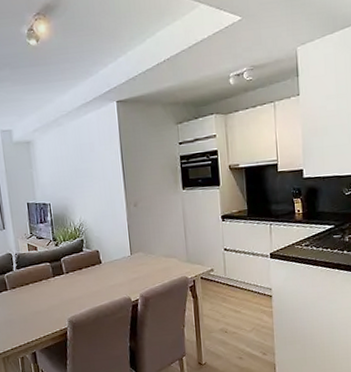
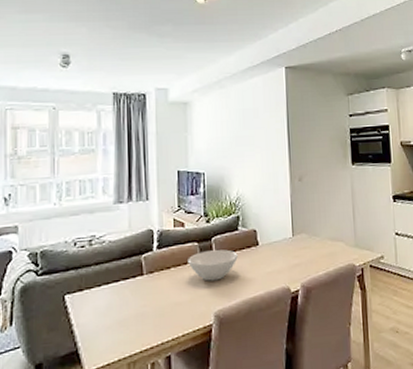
bowl: none [42,268,85,294] -> present [188,249,238,281]

